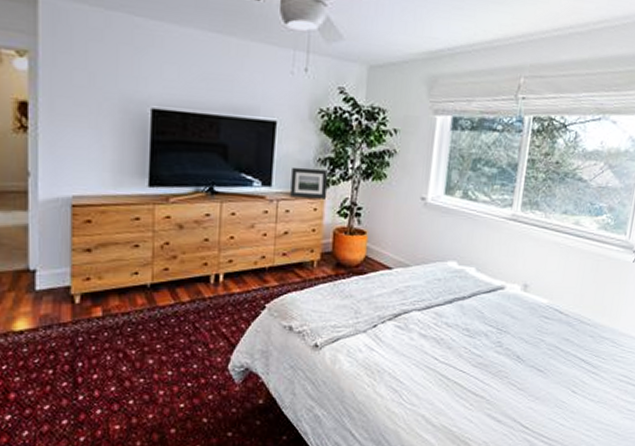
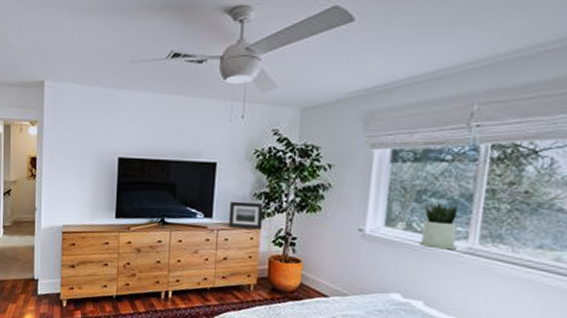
planter: none [472,171,505,217] -> present [418,202,458,251]

